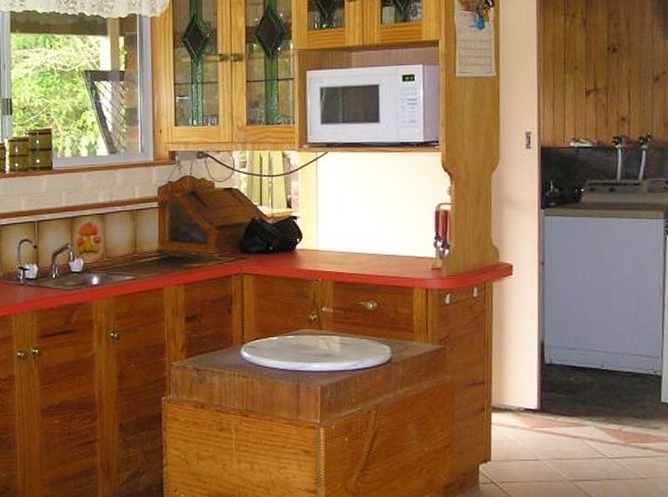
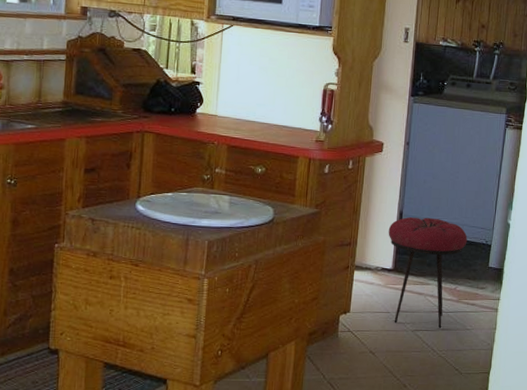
stool: none [528,347,630,477] -> present [388,217,467,328]

